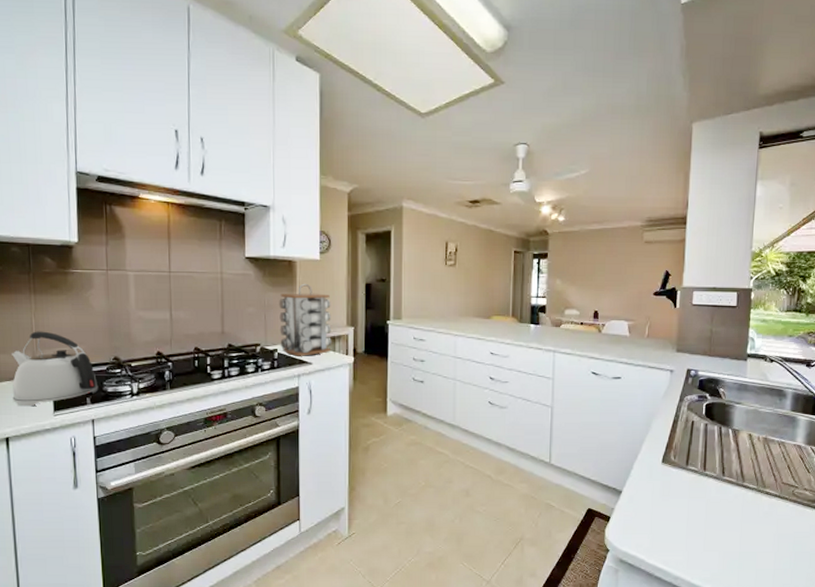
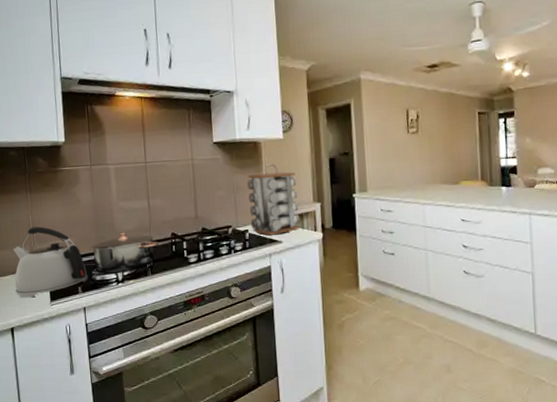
cooking pot: none [101,343,180,385] -> present [89,232,159,274]

